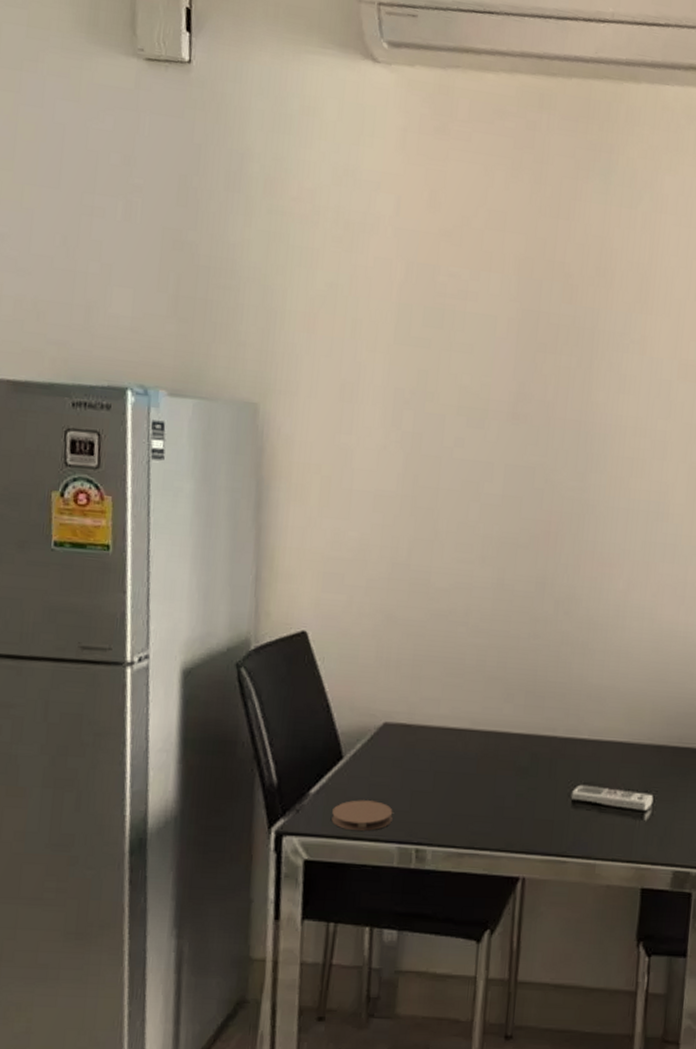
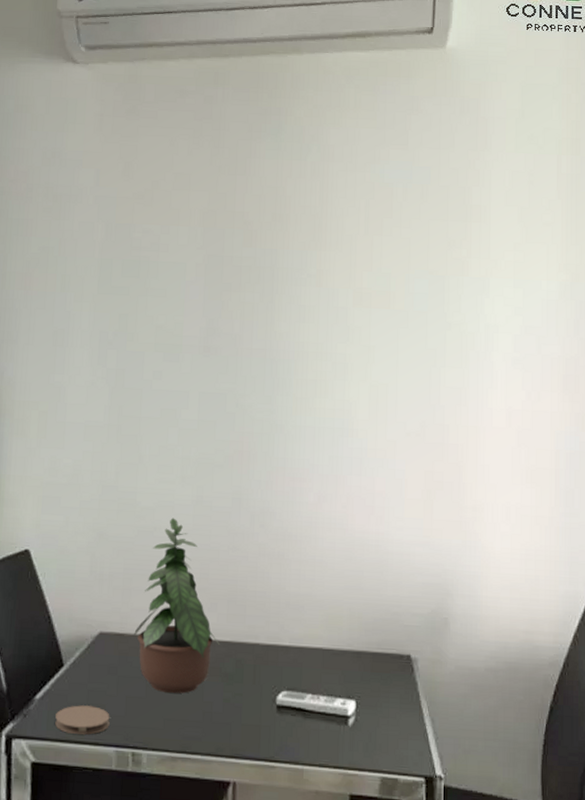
potted plant: none [421,601,515,788] -> present [133,518,219,693]

